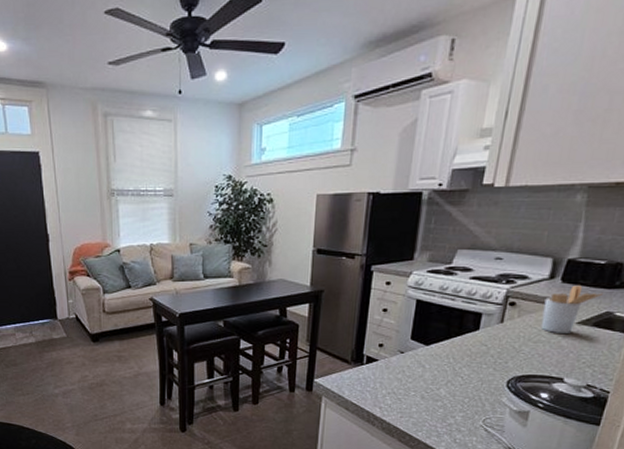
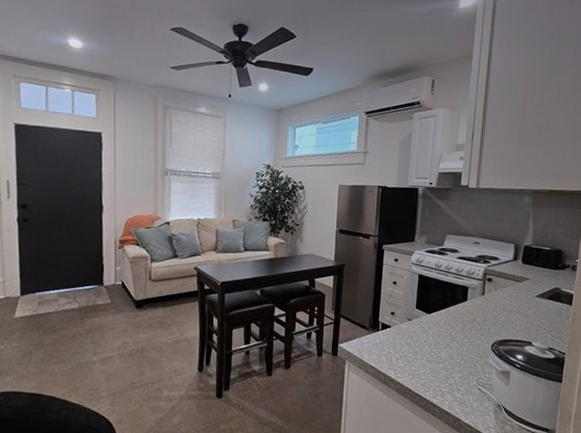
utensil holder: present [540,285,604,335] -> none [511,266,552,306]

